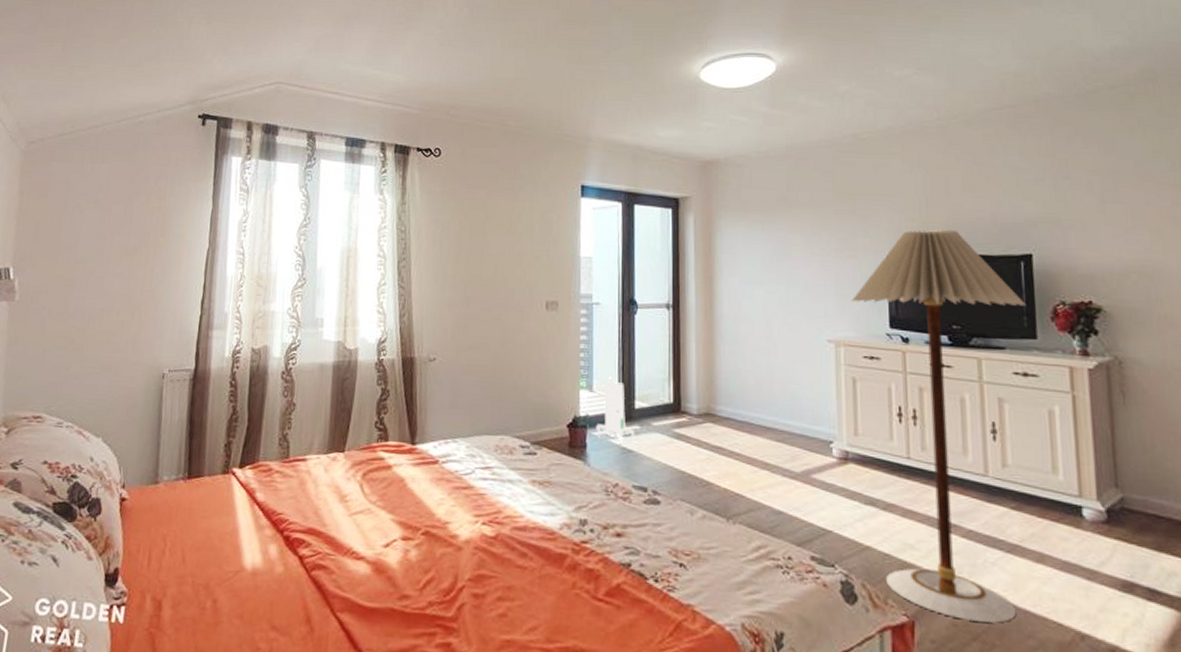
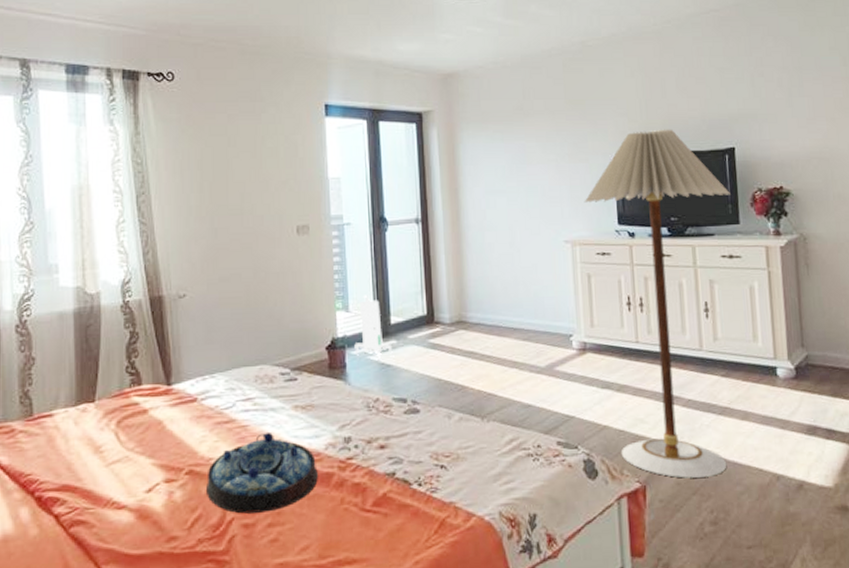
serving tray: none [440,503,551,585] -> present [207,431,318,514]

